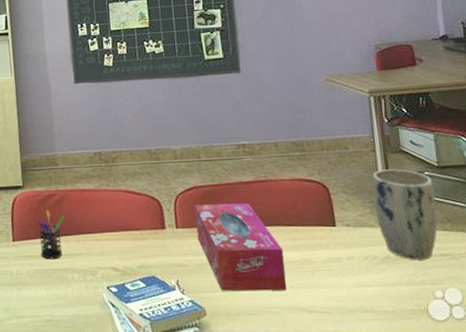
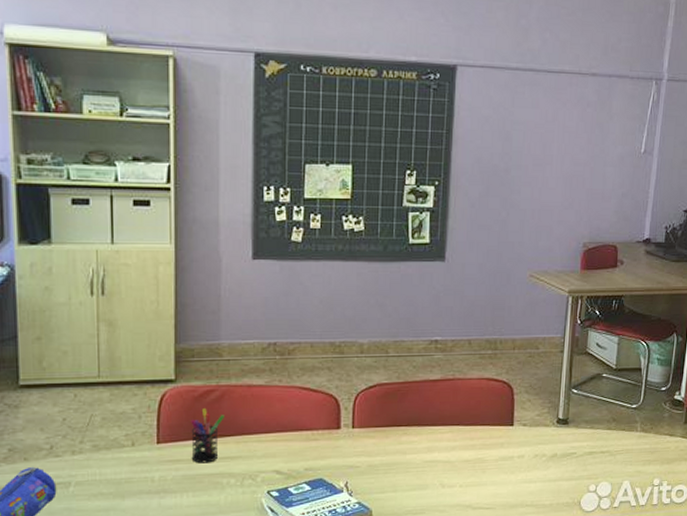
tissue box: present [194,203,287,291] -> none [374,402,460,491]
plant pot: present [372,169,438,260] -> none [552,370,608,457]

